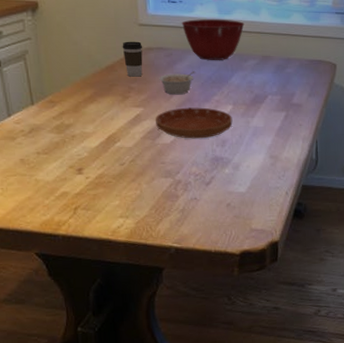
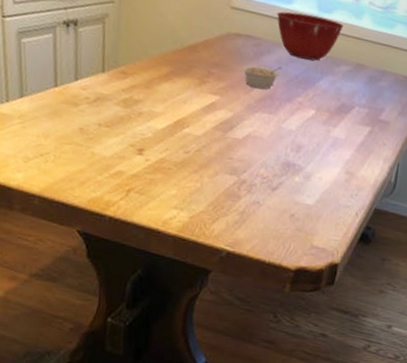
coffee cup: present [122,41,143,77] -> none [208,22,232,63]
saucer: present [156,107,233,139] -> none [230,103,313,141]

